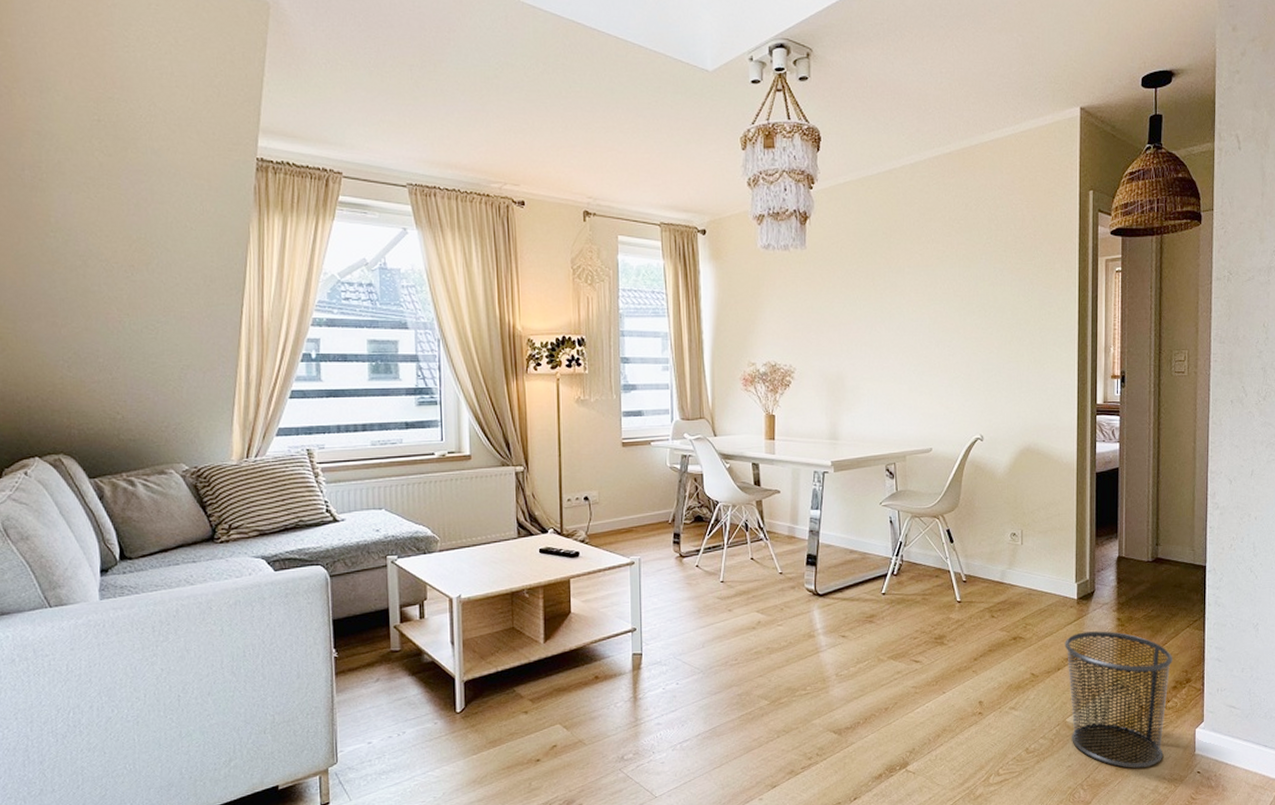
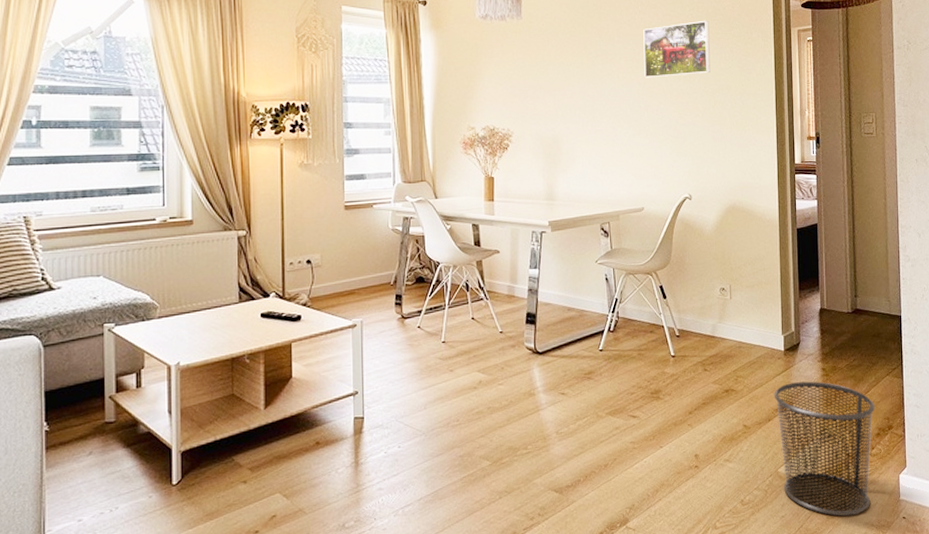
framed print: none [936,249,1008,312] -> present [643,20,710,78]

